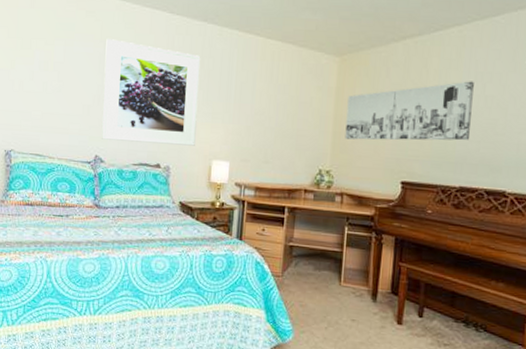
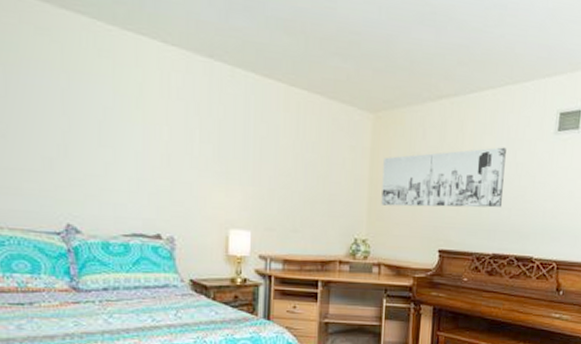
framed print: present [102,39,201,146] -> none [70,69,208,212]

